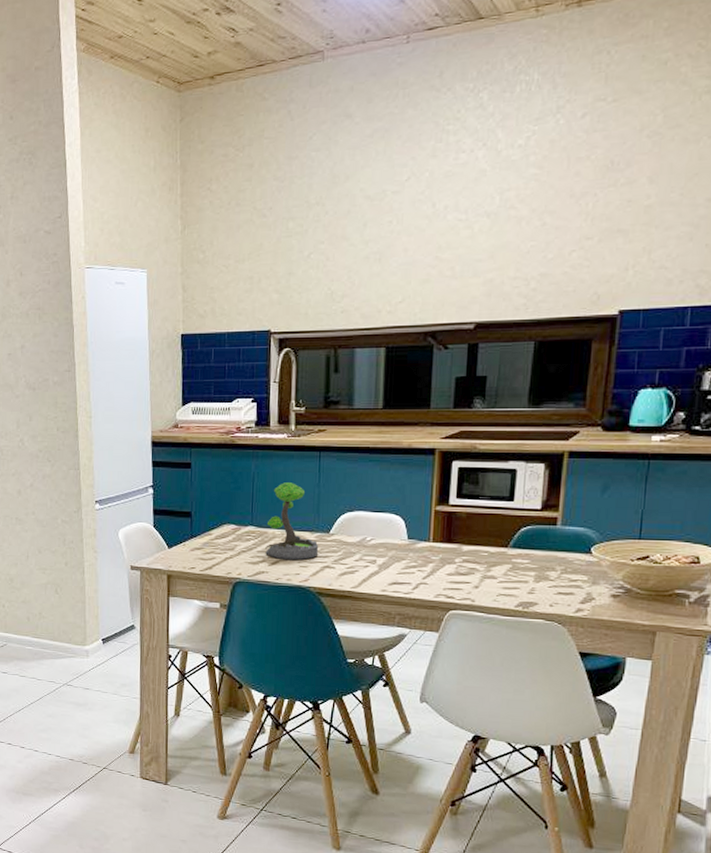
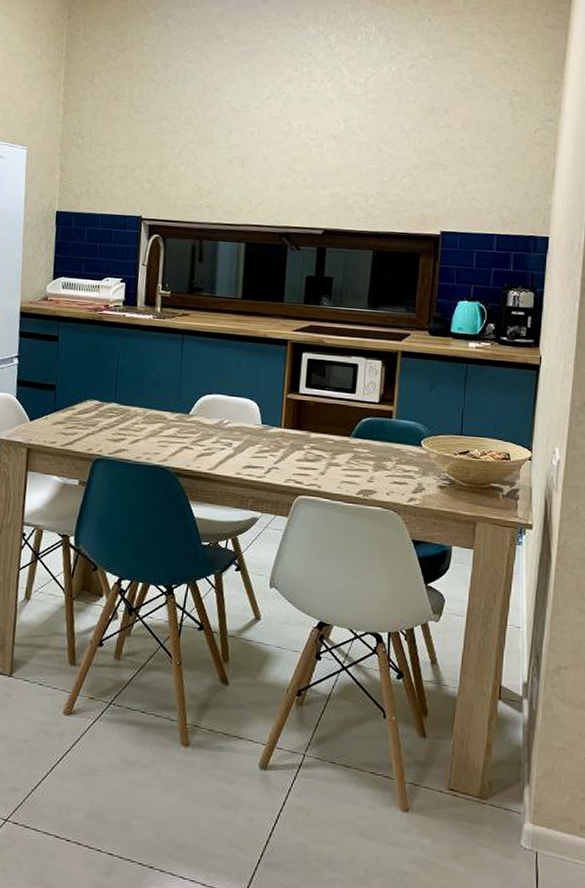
plant: present [264,482,319,561] -> none [126,362,179,440]

